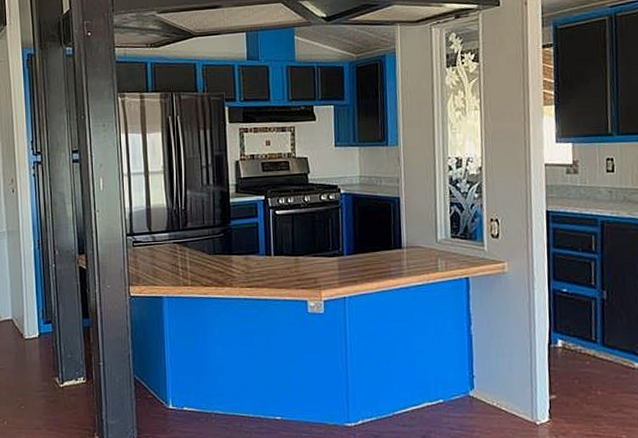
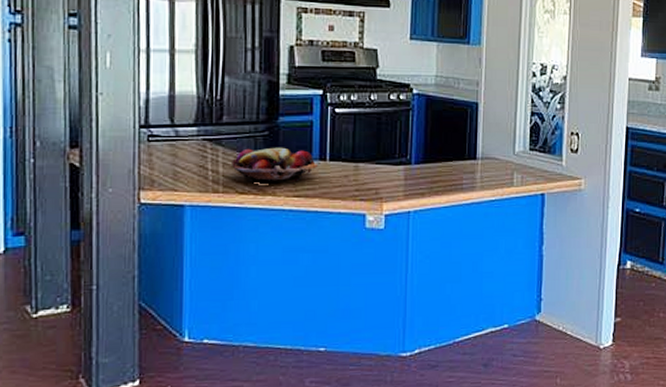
fruit basket: none [196,246,264,275] -> present [232,147,317,182]

